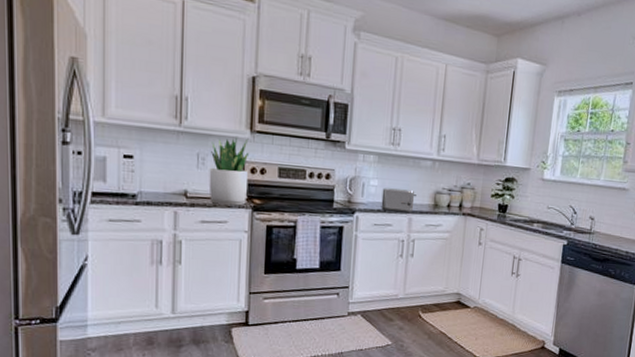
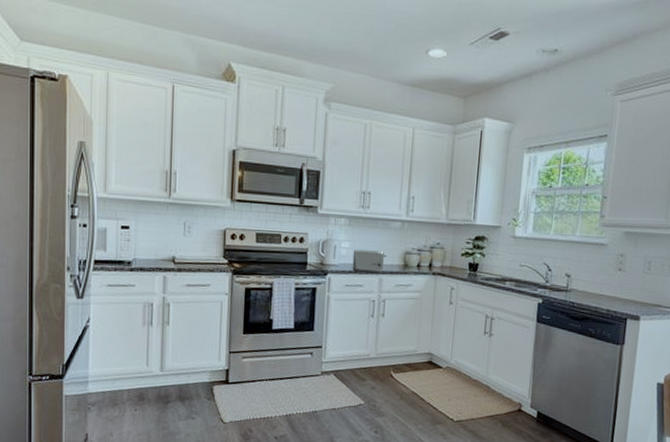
planter: present [209,137,250,206] -> none [194,206,230,270]

